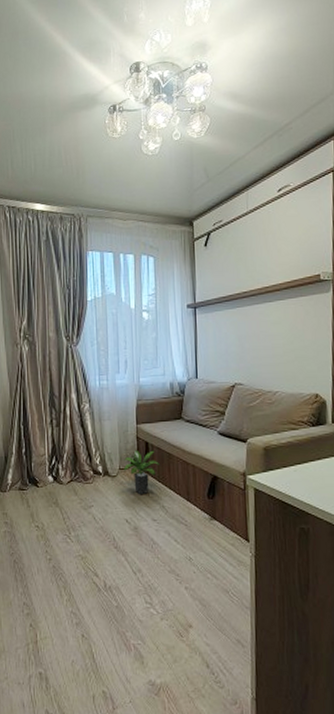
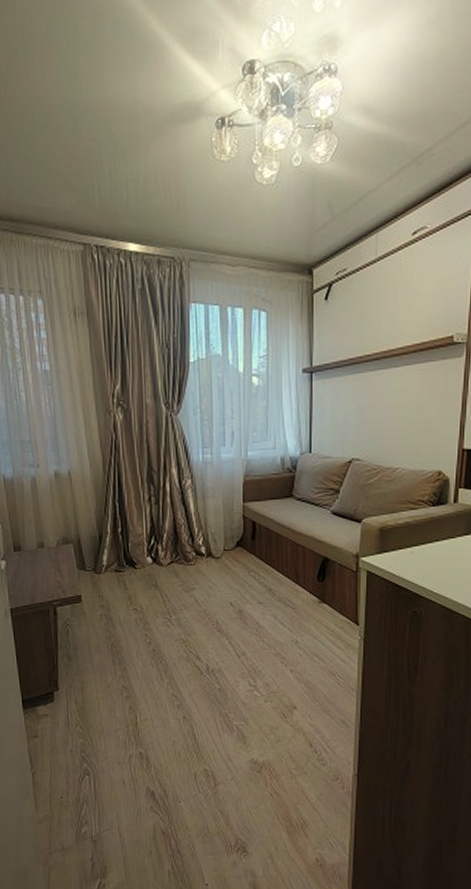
potted plant: present [123,449,161,495] -> none [228,529,268,578]

